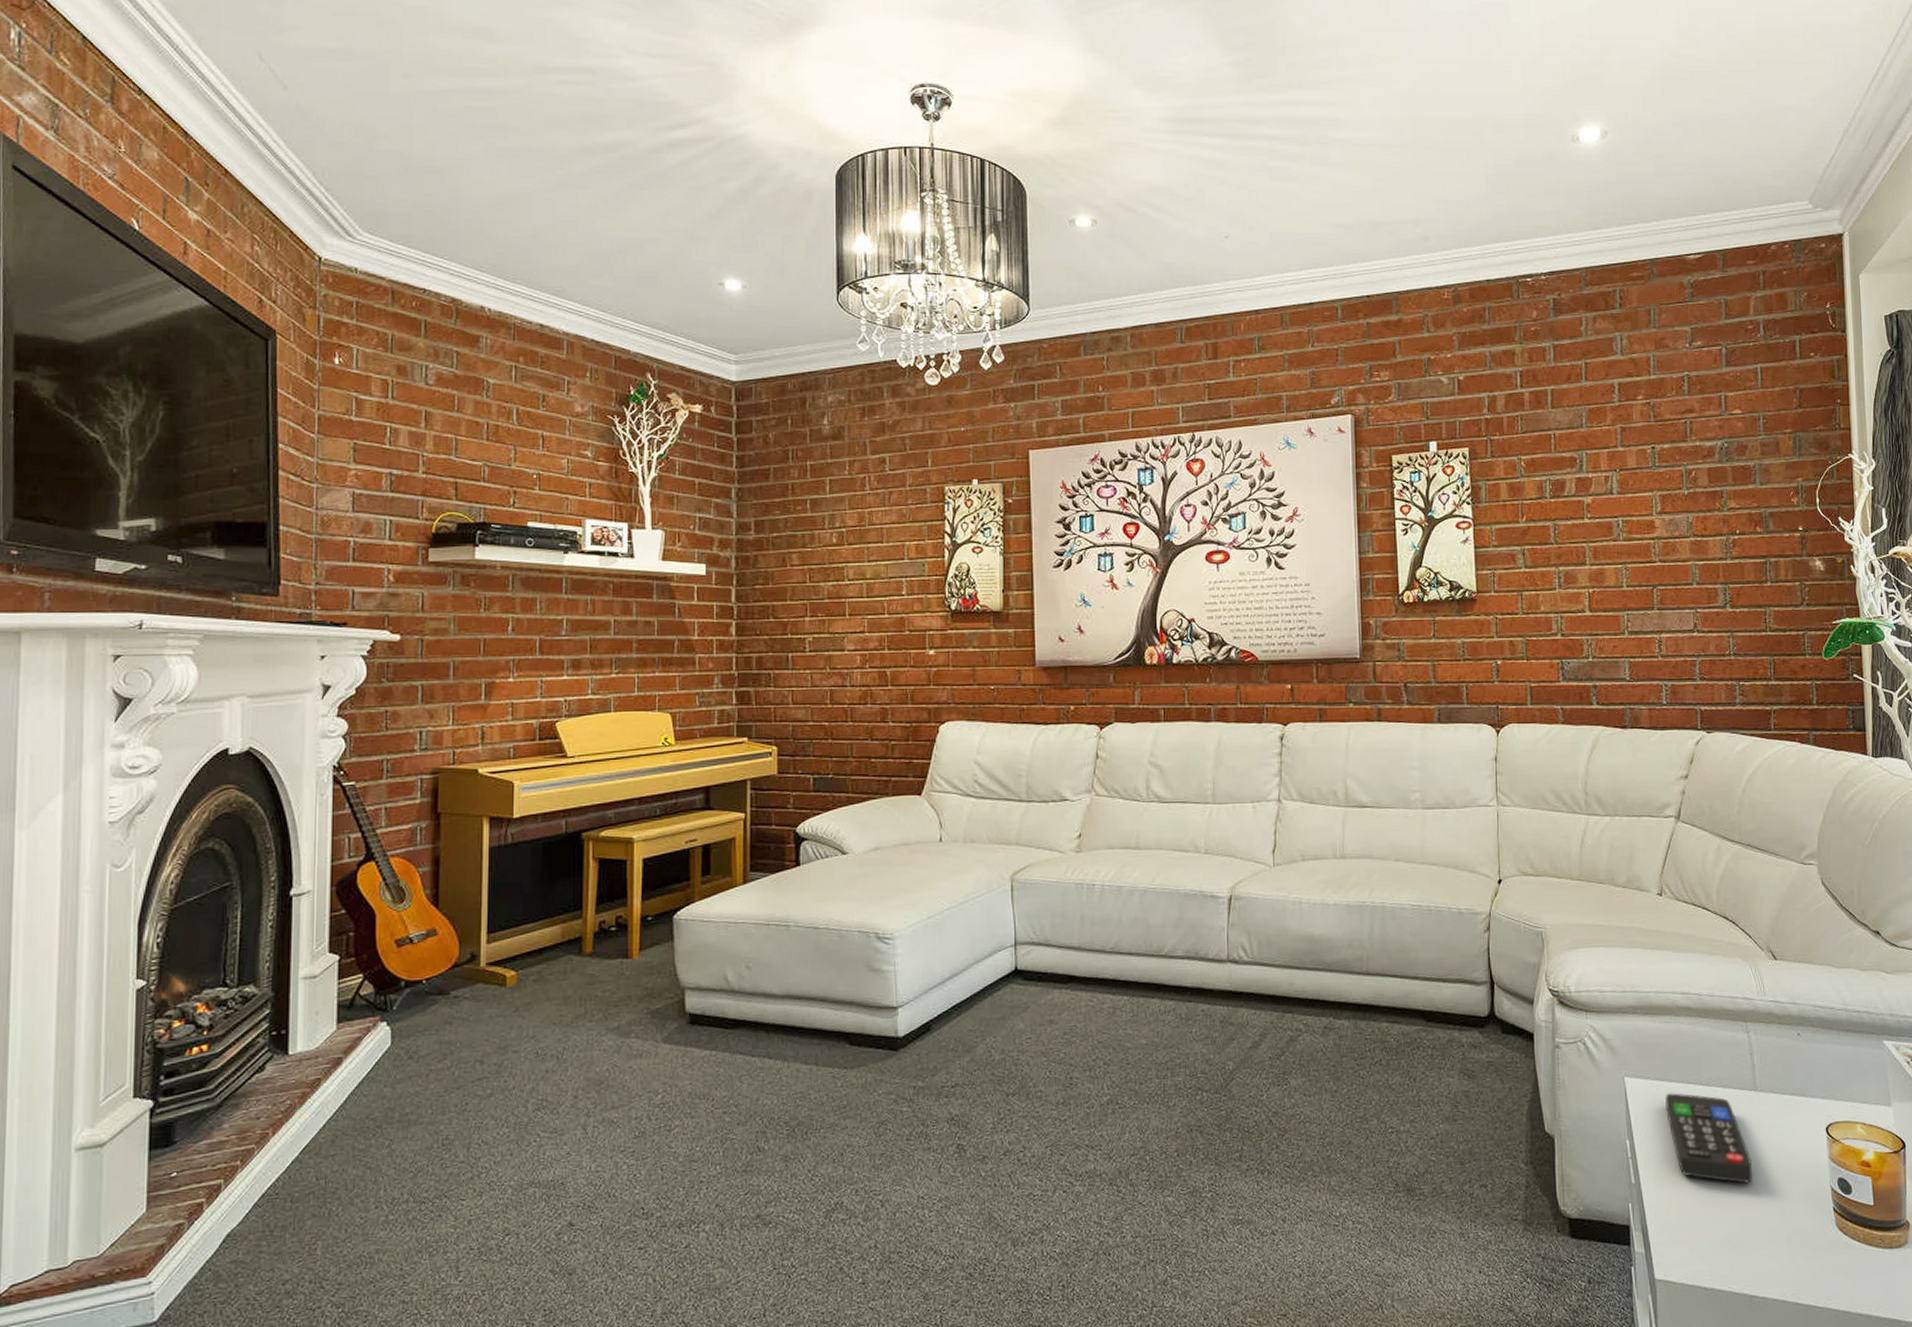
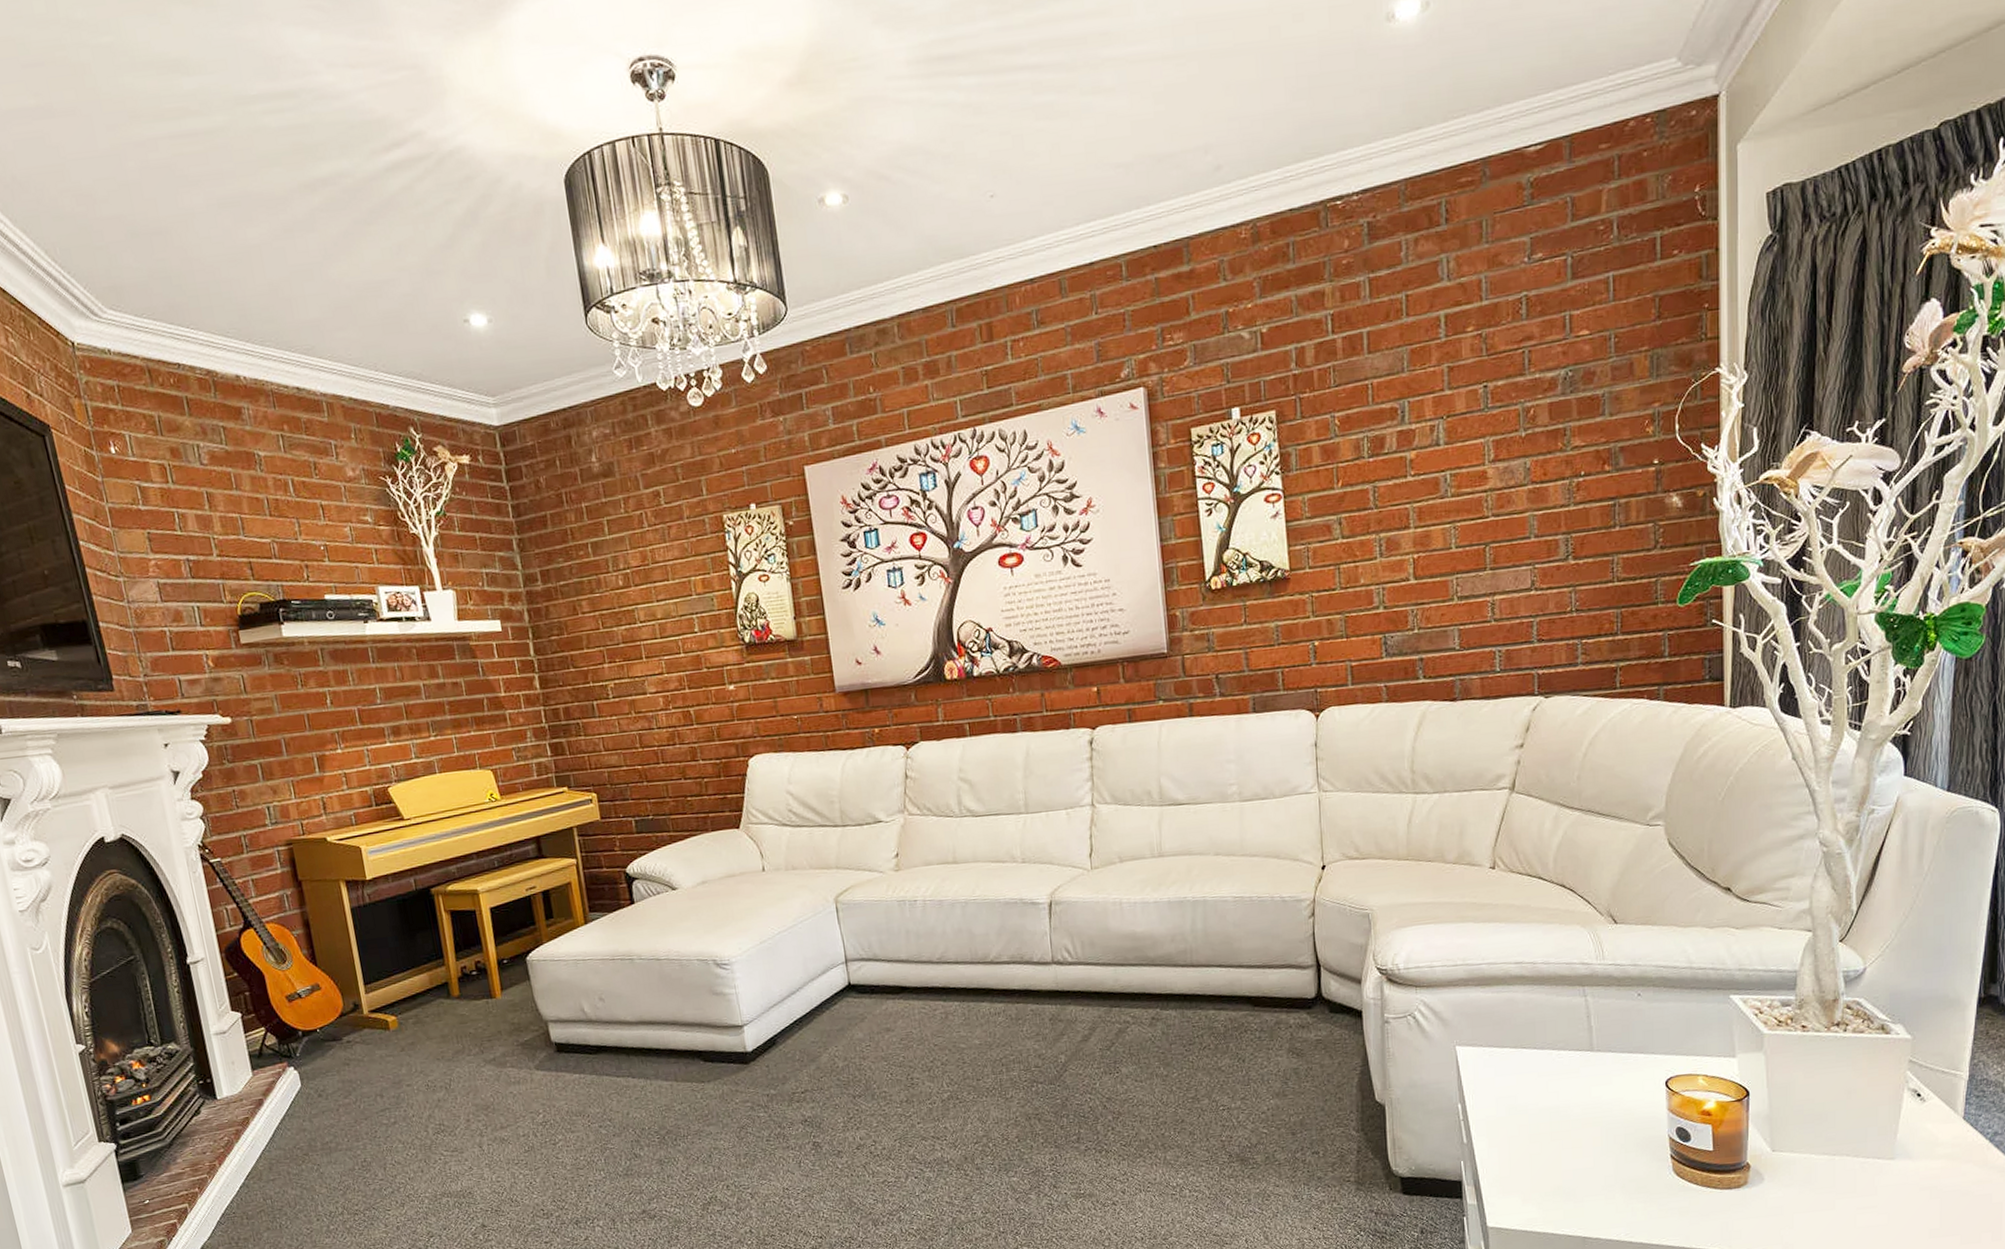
remote control: present [1665,1092,1752,1183] -> none [1498,1057,1587,1137]

